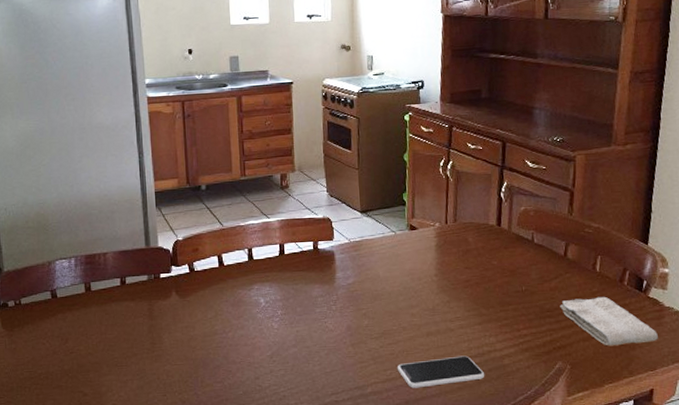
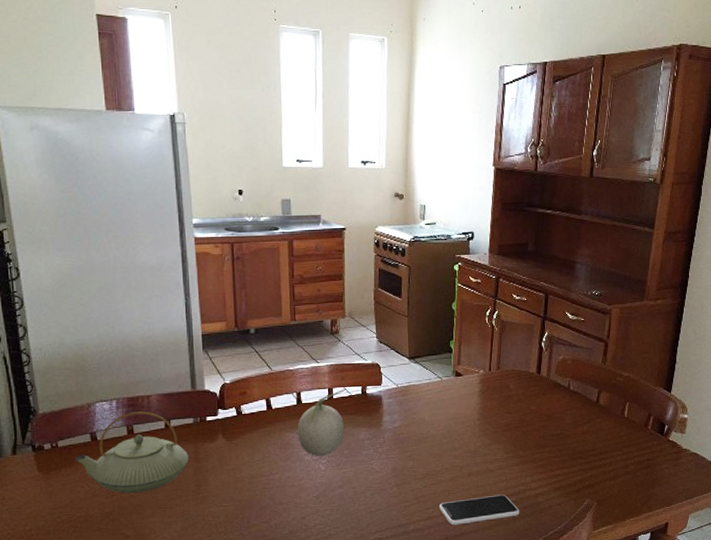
teapot: none [36,268,144,352] -> present [74,411,189,494]
fruit: none [249,244,297,315] -> present [297,388,346,457]
washcloth: present [560,296,658,346] -> none [590,439,675,485]

